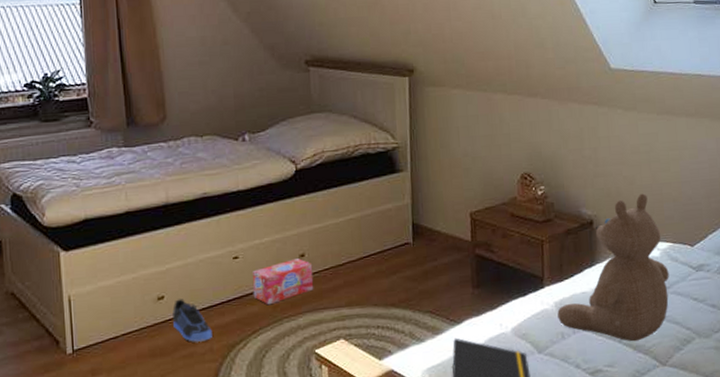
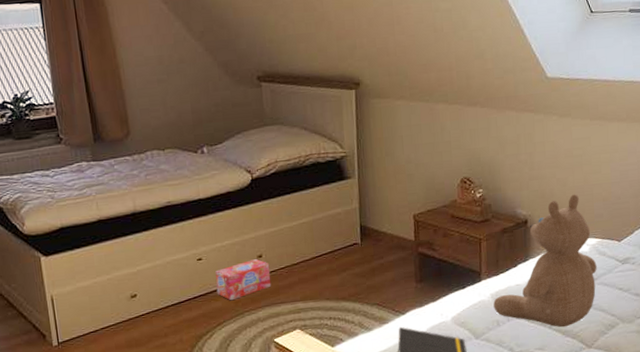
sneaker: present [172,299,212,342] -> none [145,296,182,334]

